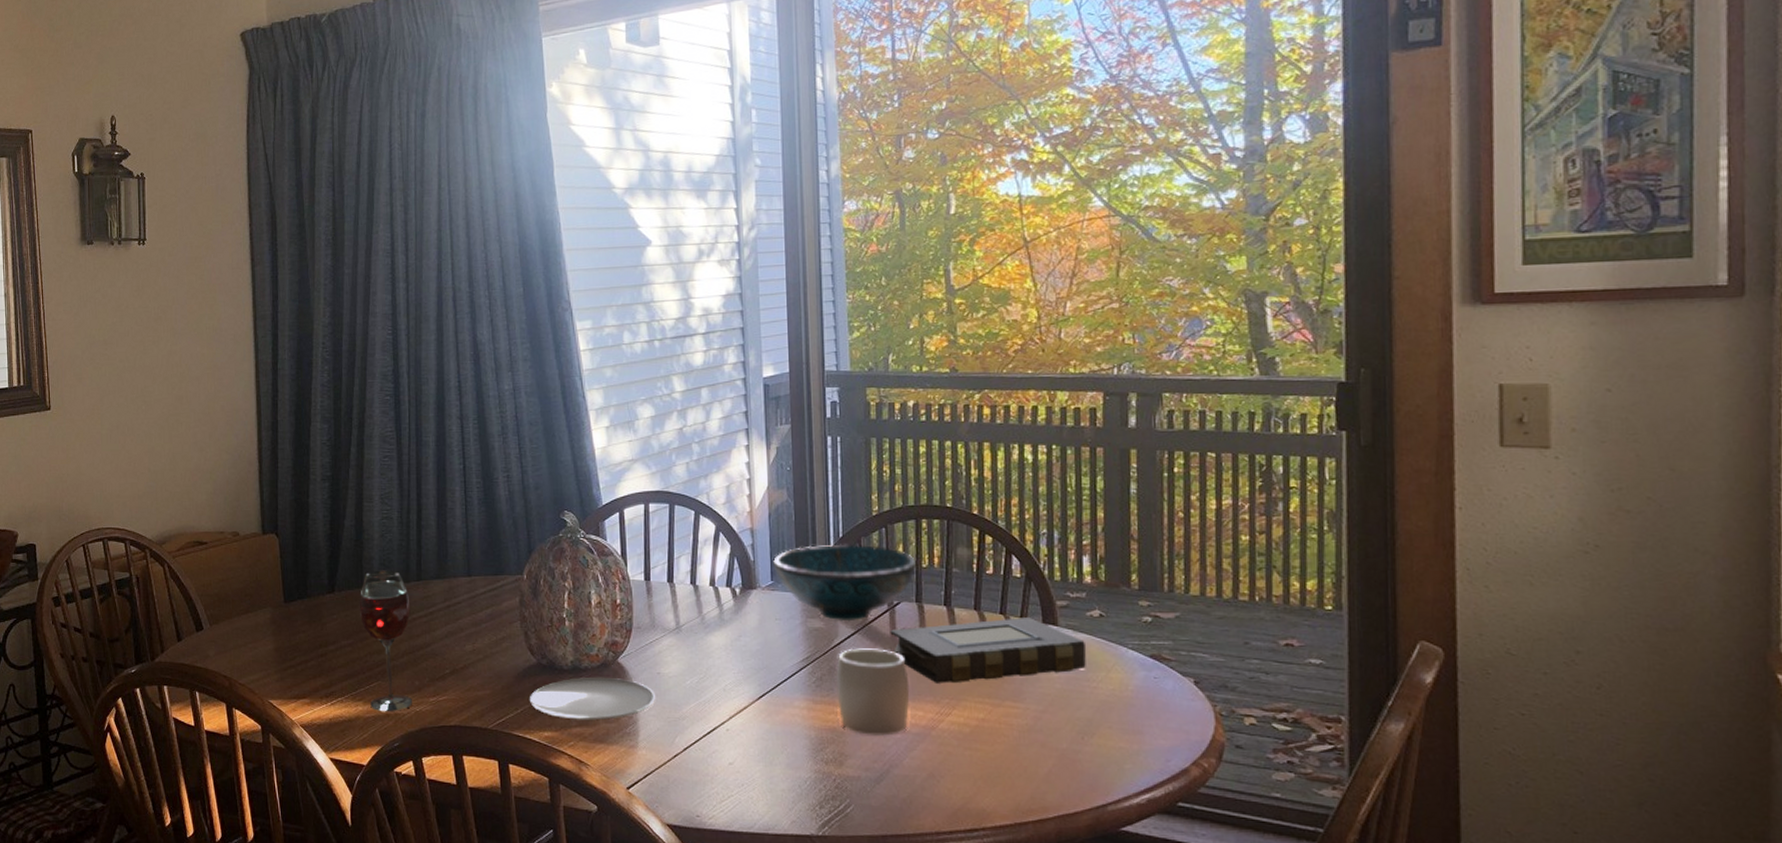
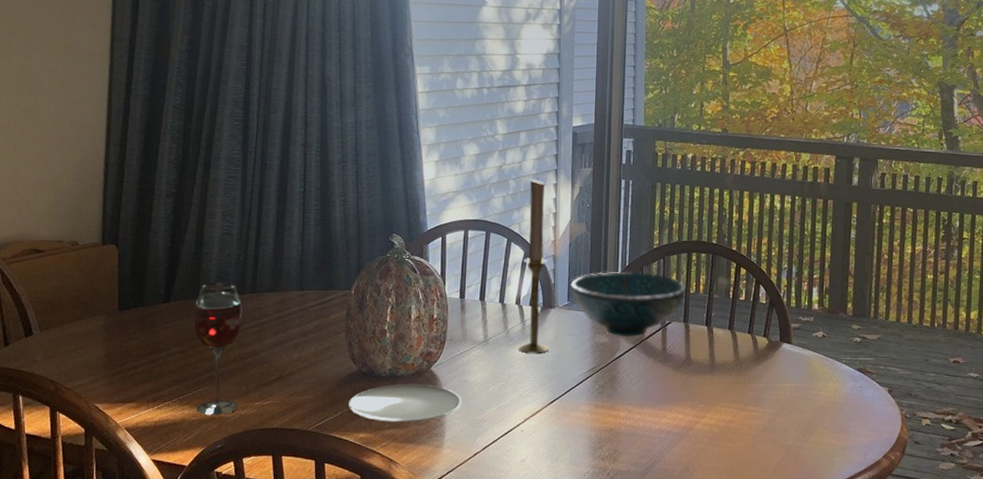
candlestick: none [715,440,753,641] -> present [519,178,549,353]
mug: present [836,648,910,736] -> none [615,360,674,435]
book: present [890,617,1086,684] -> none [661,337,811,391]

